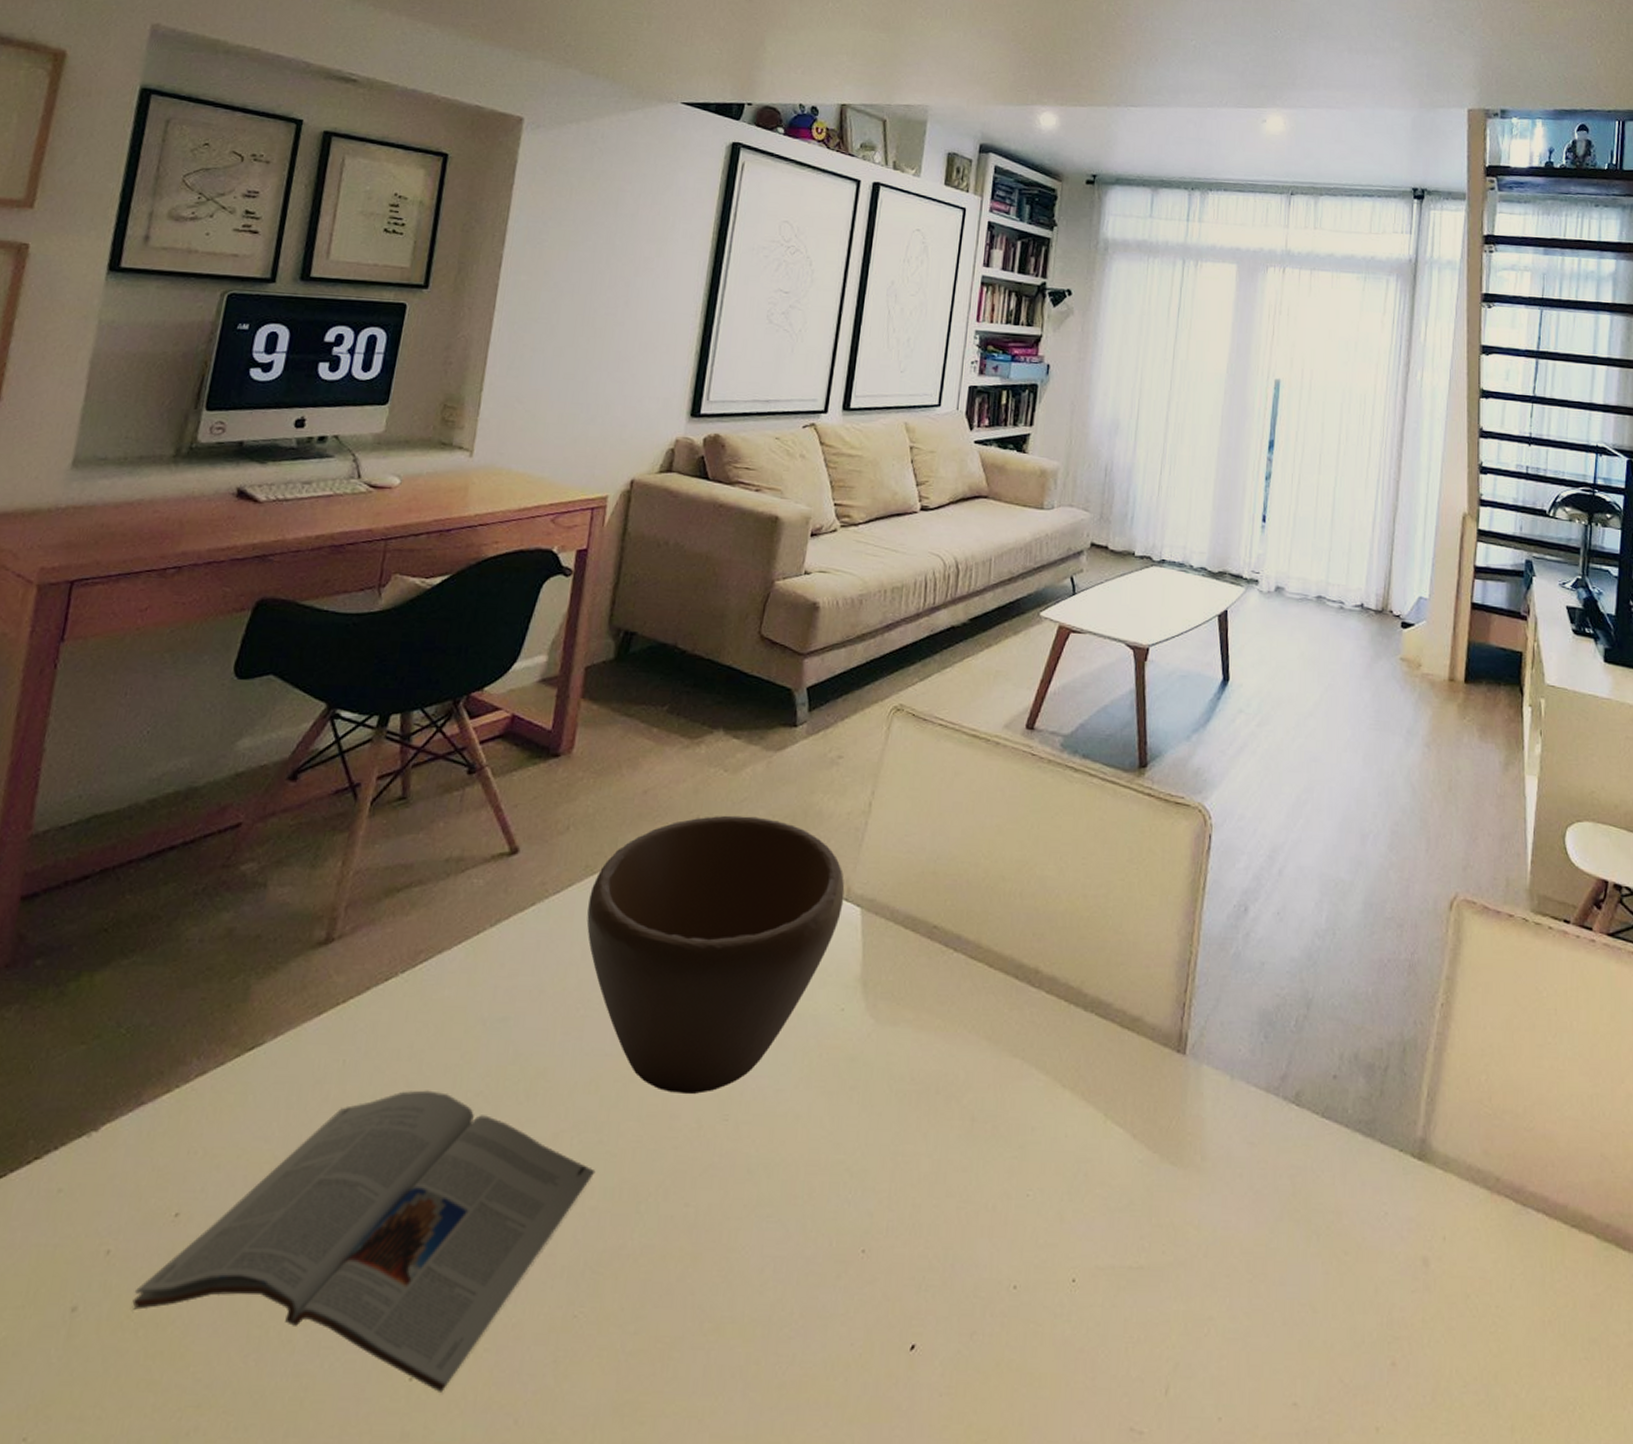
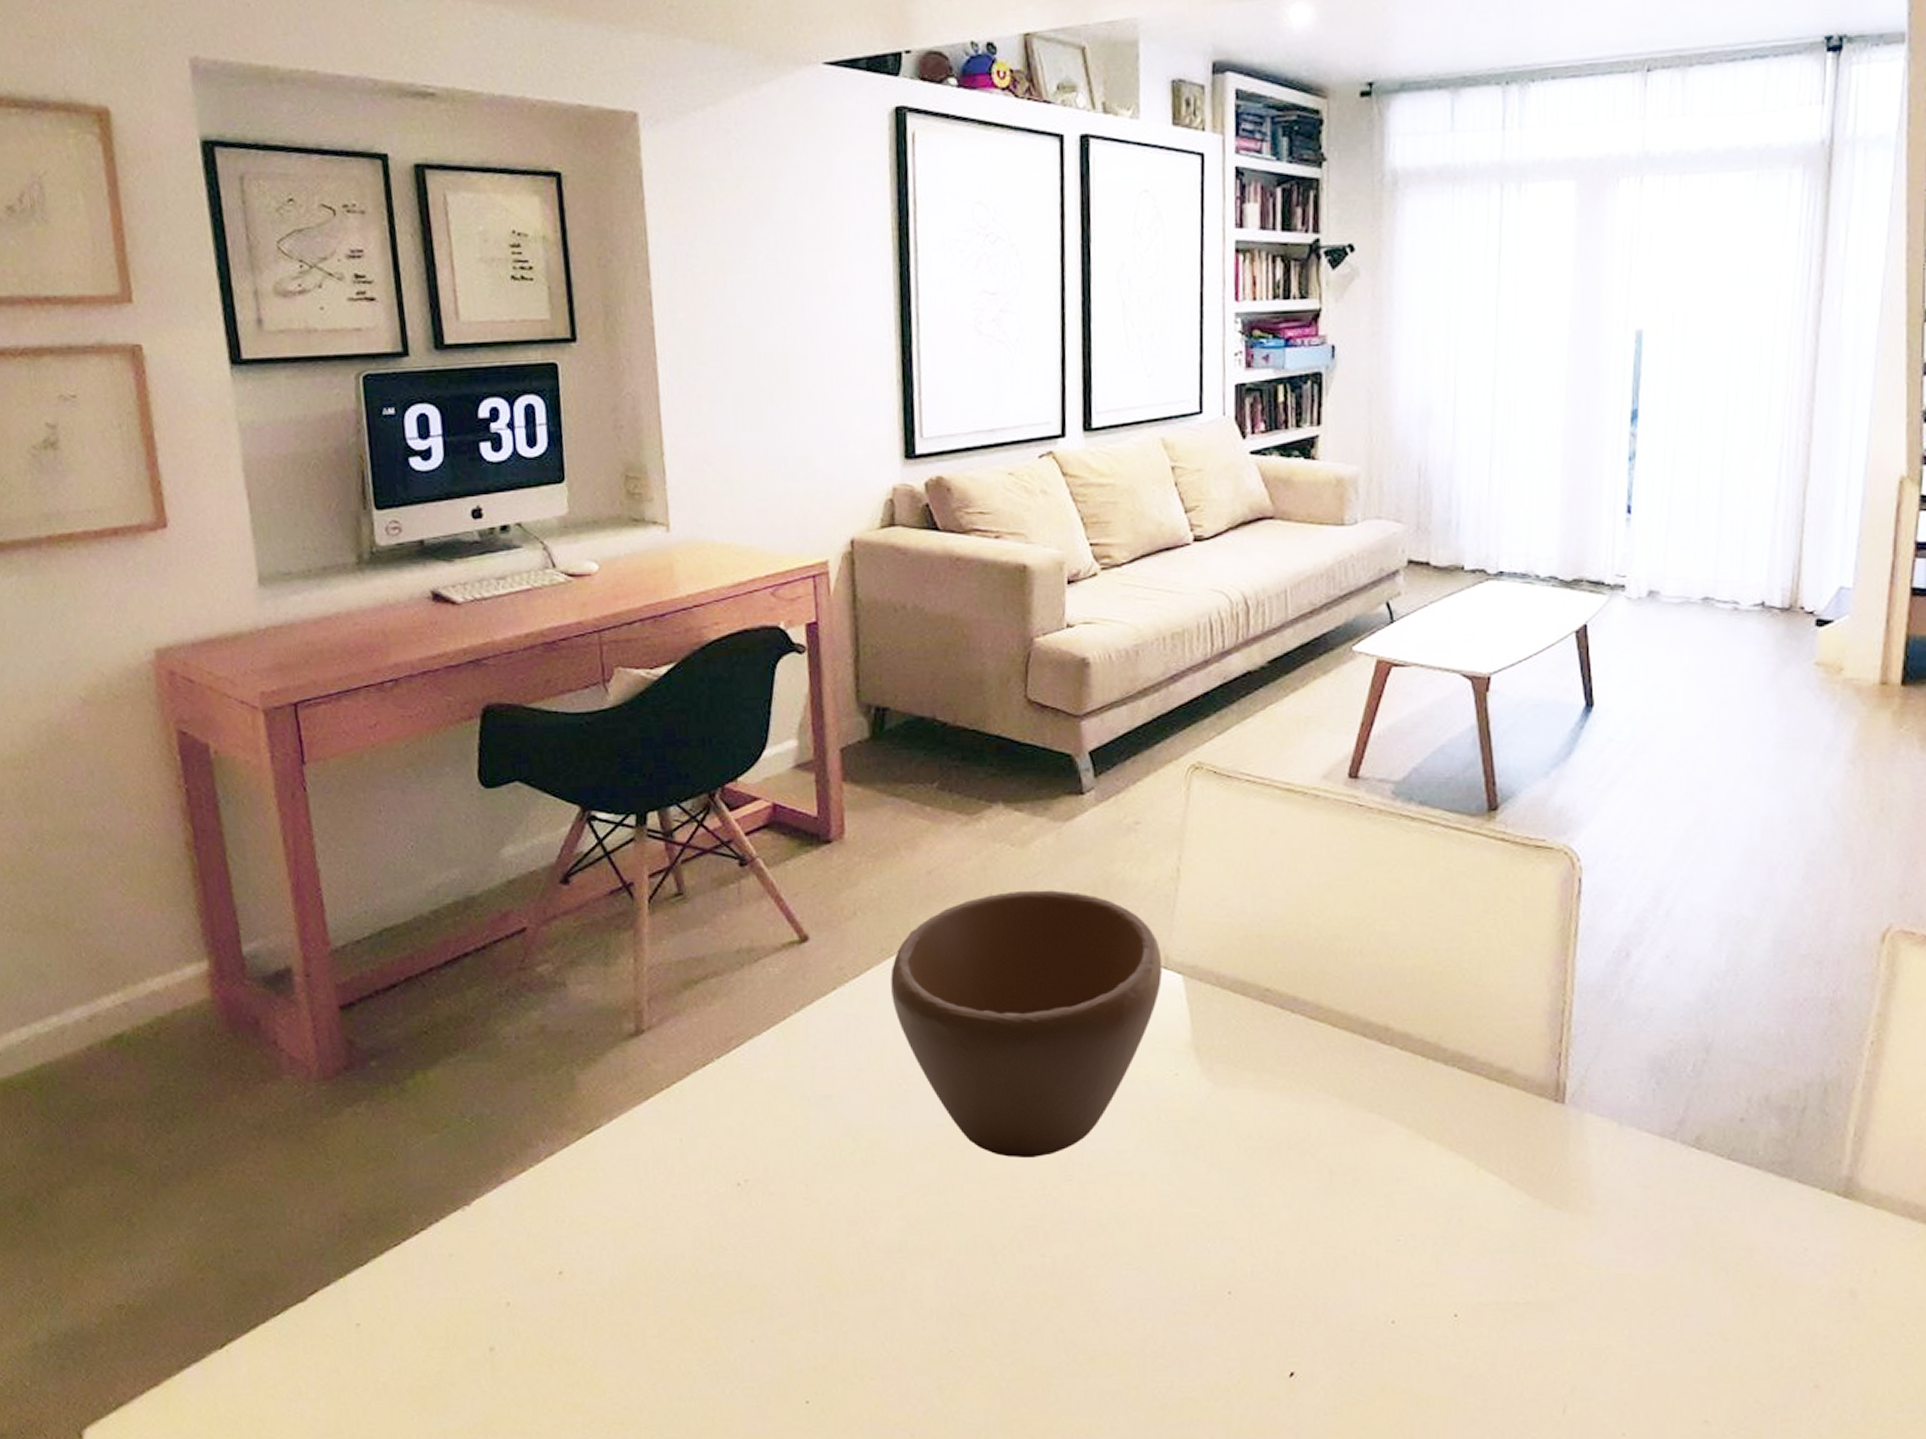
magazine: present [132,1090,596,1392] -> none [540,1162,947,1413]

